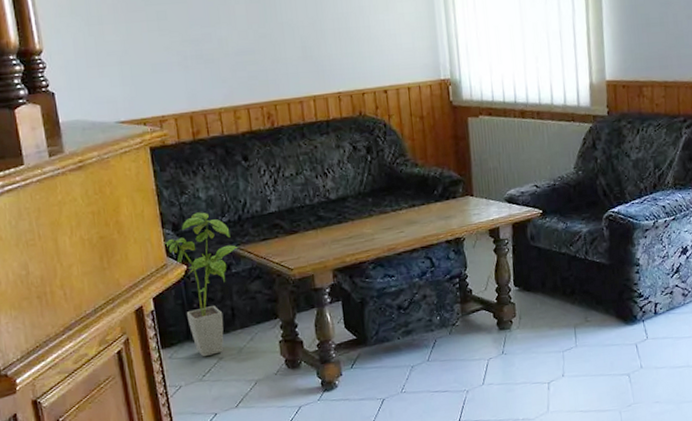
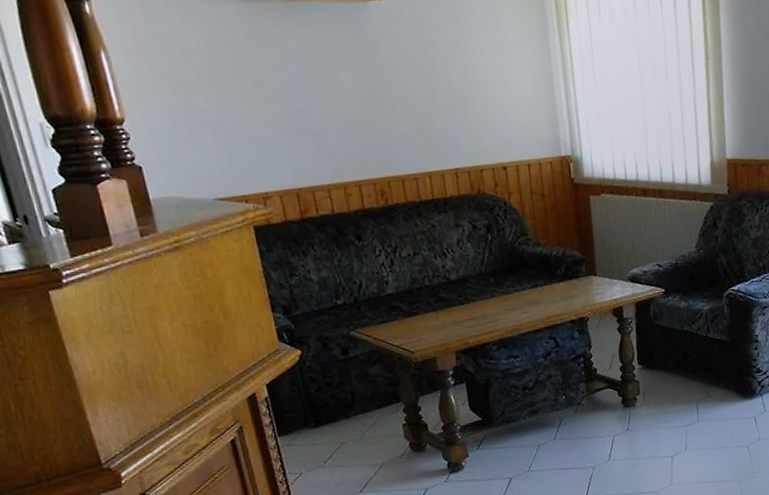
house plant: present [164,212,240,357] -> none [275,294,357,443]

